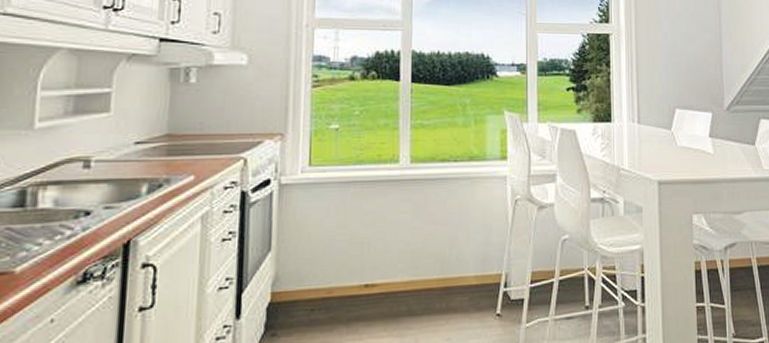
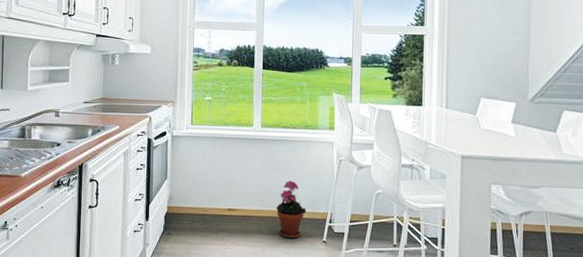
potted plant: none [432,234,474,317] -> present [276,180,306,239]

